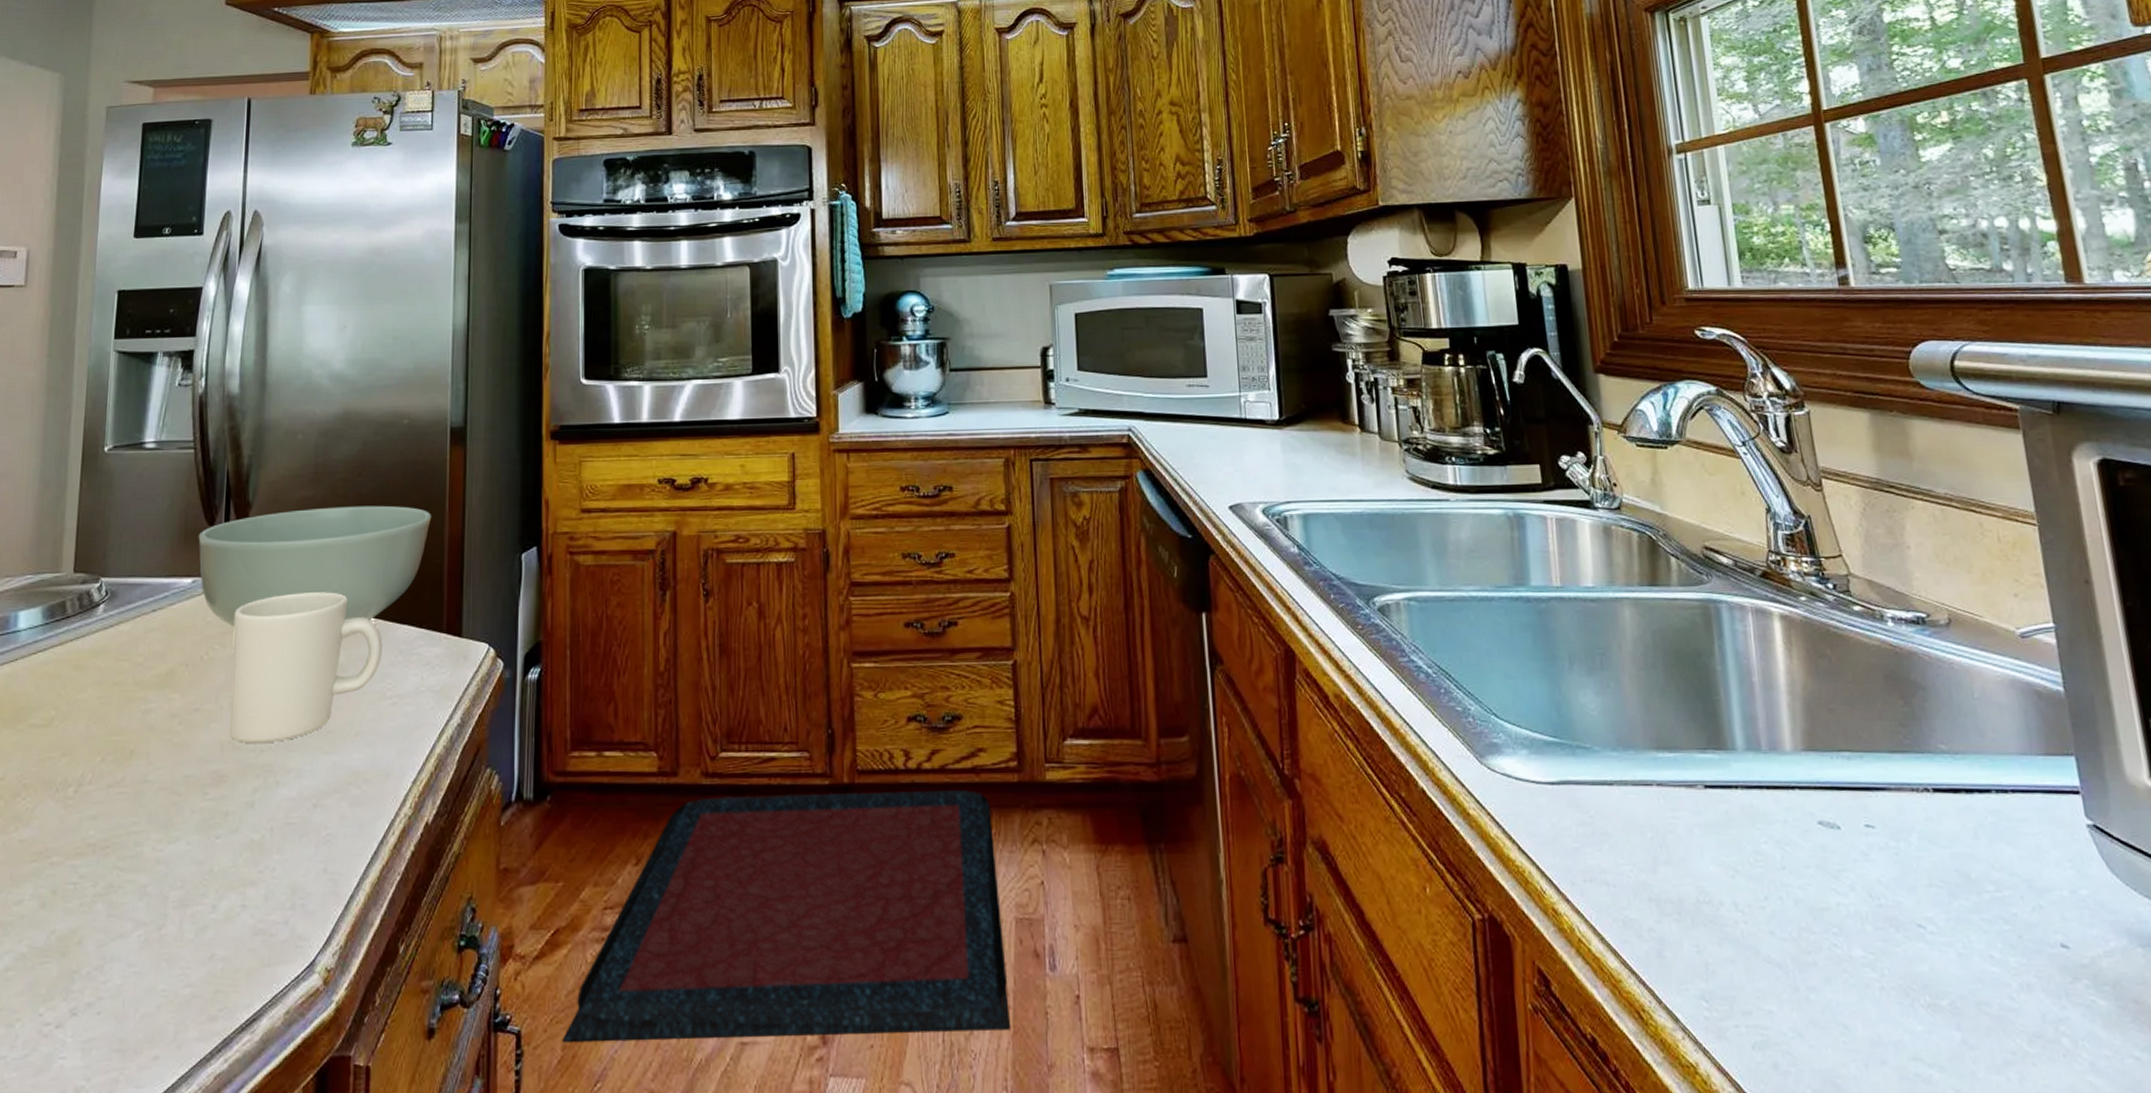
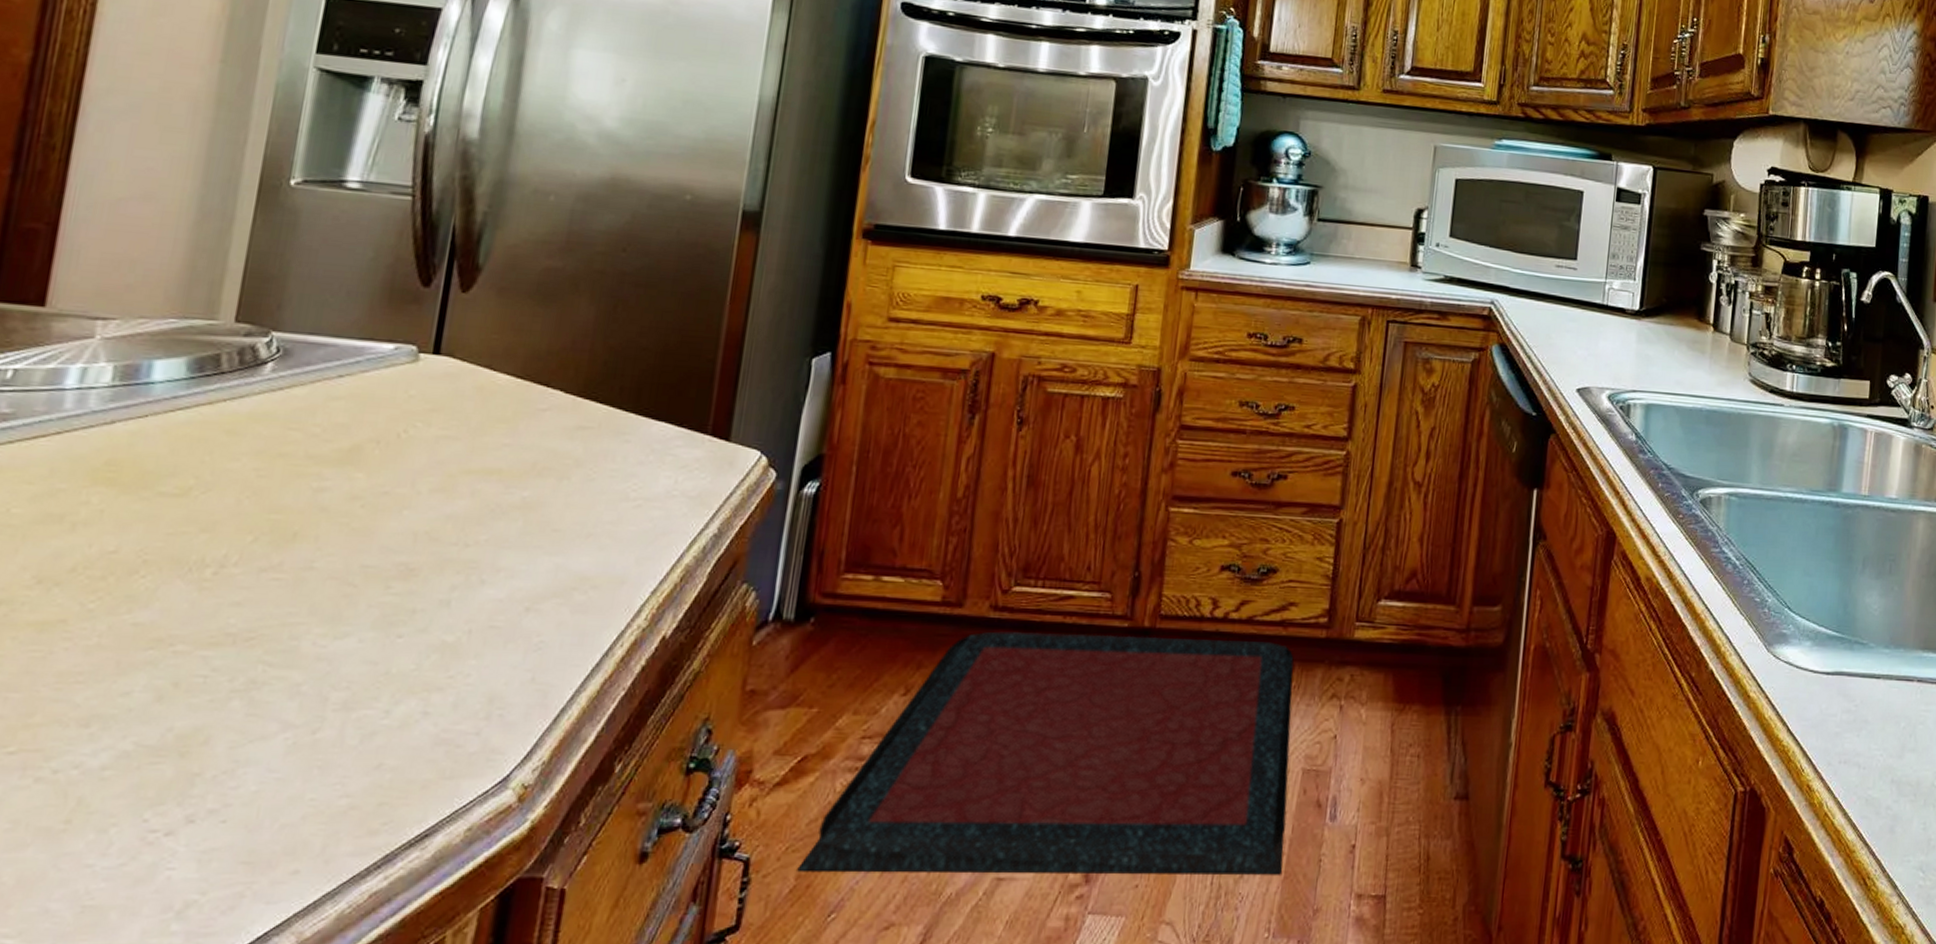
bowl: present [198,505,432,627] -> none [405,281,709,413]
mug: present [229,592,383,744] -> none [426,373,632,538]

